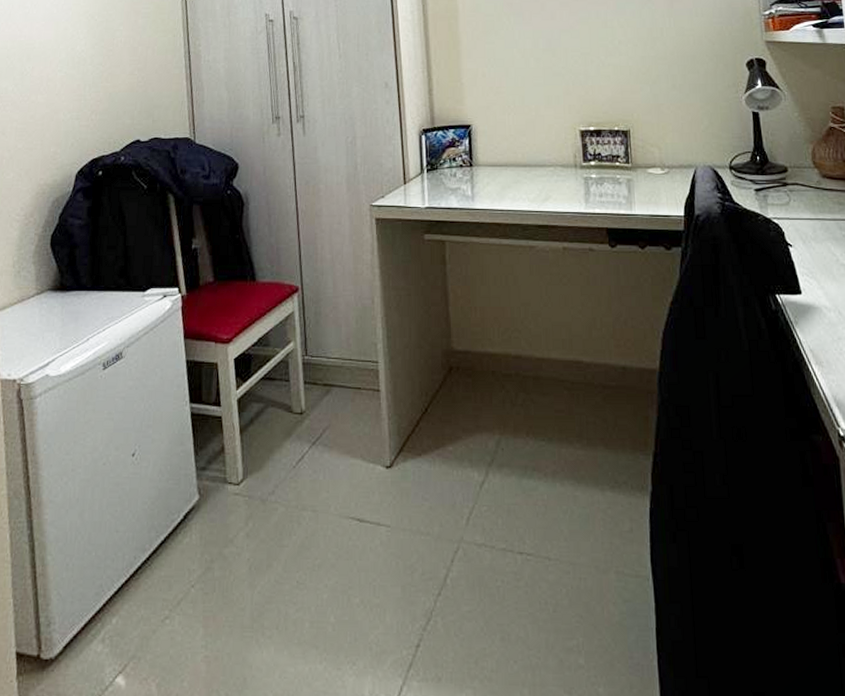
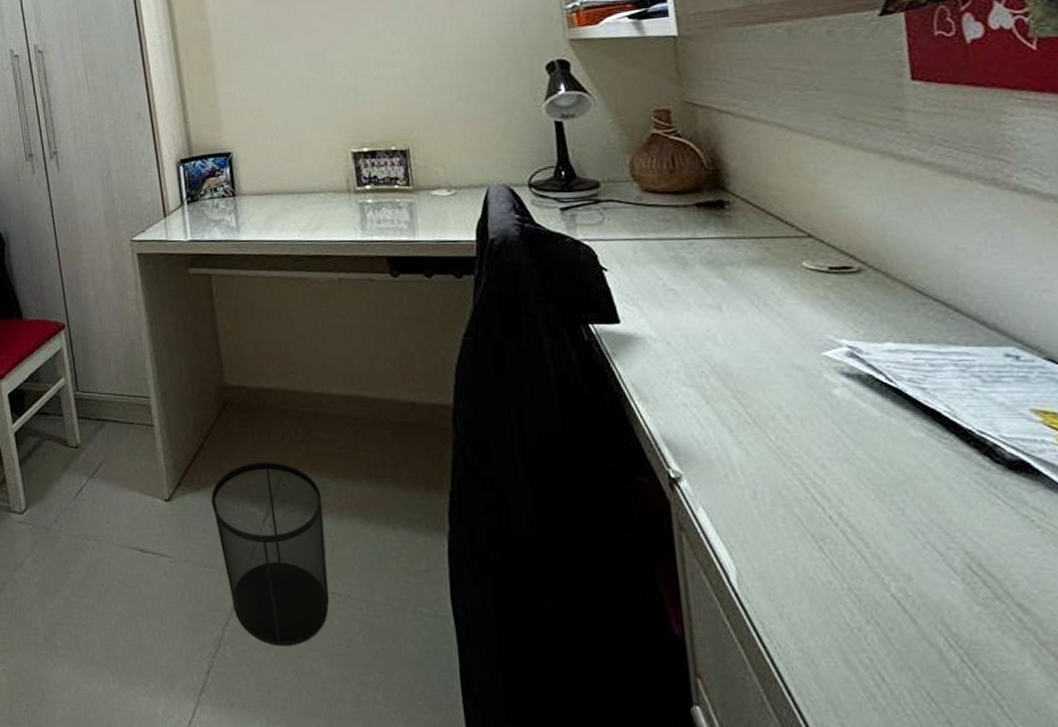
waste bin: none [432,426,539,614] -> present [211,461,330,647]

